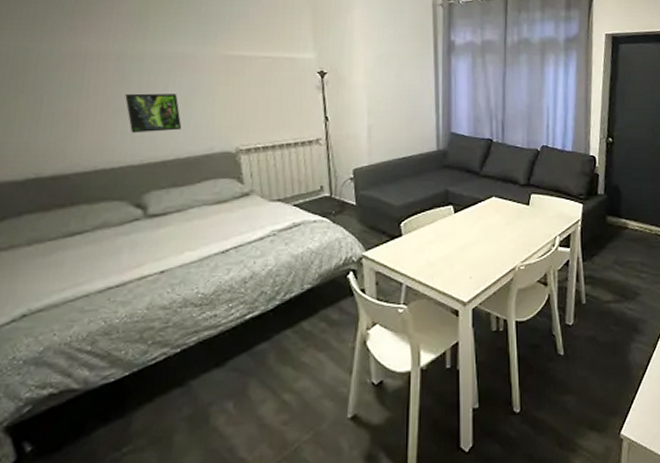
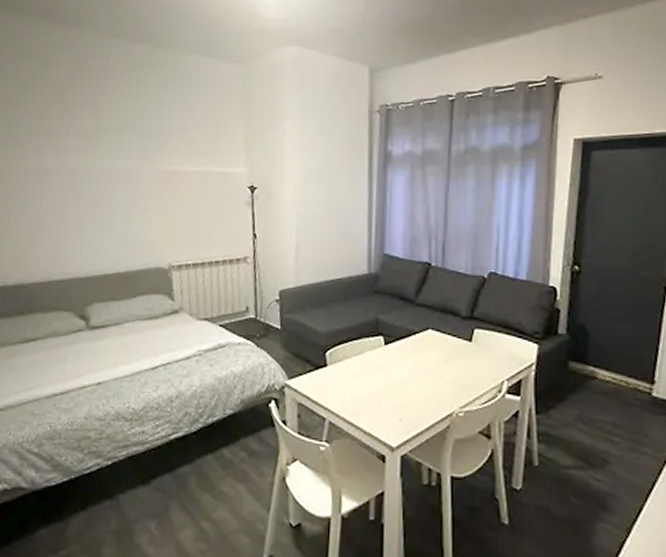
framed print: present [125,93,182,133] -> none [75,208,122,247]

